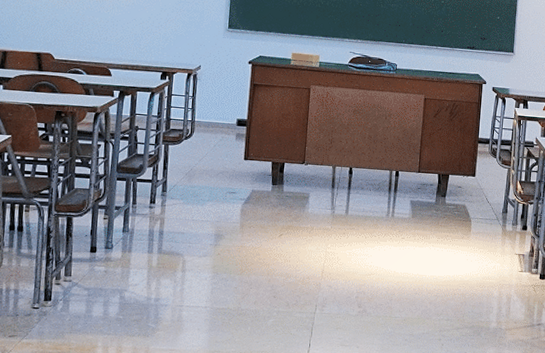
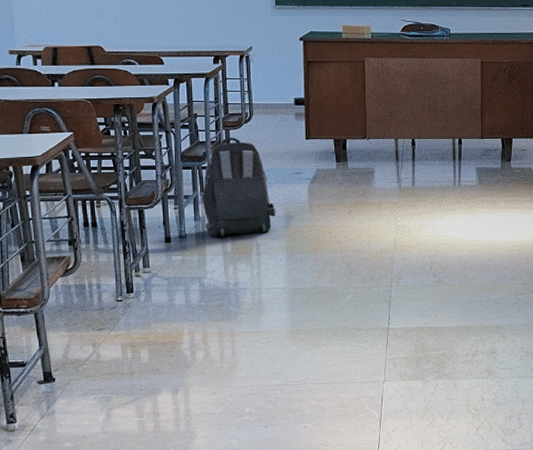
backpack: none [132,152,208,252] -> present [201,137,277,238]

